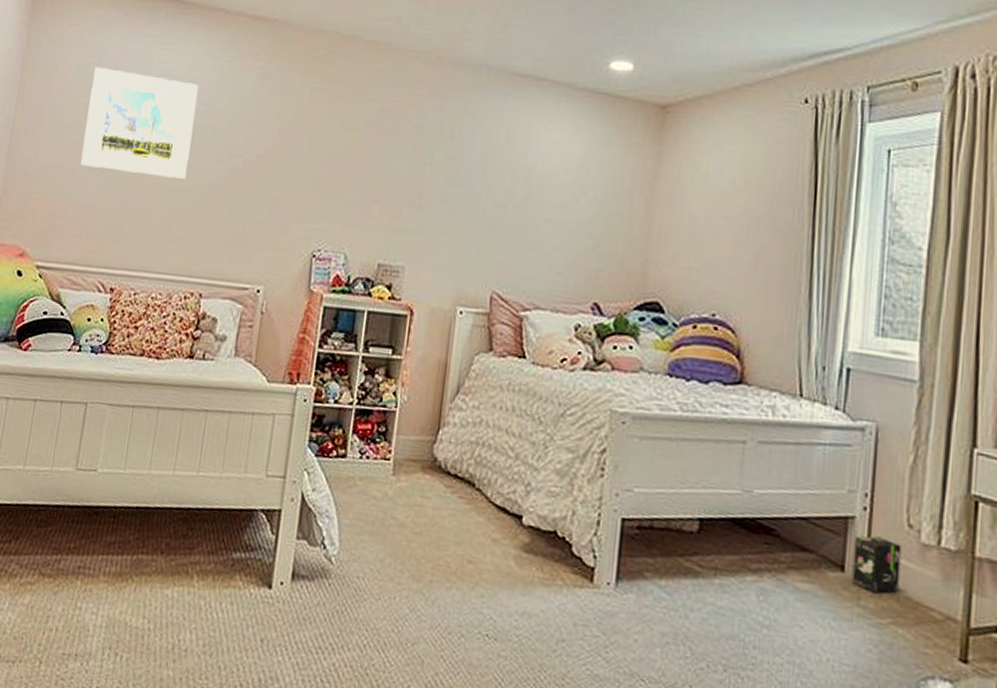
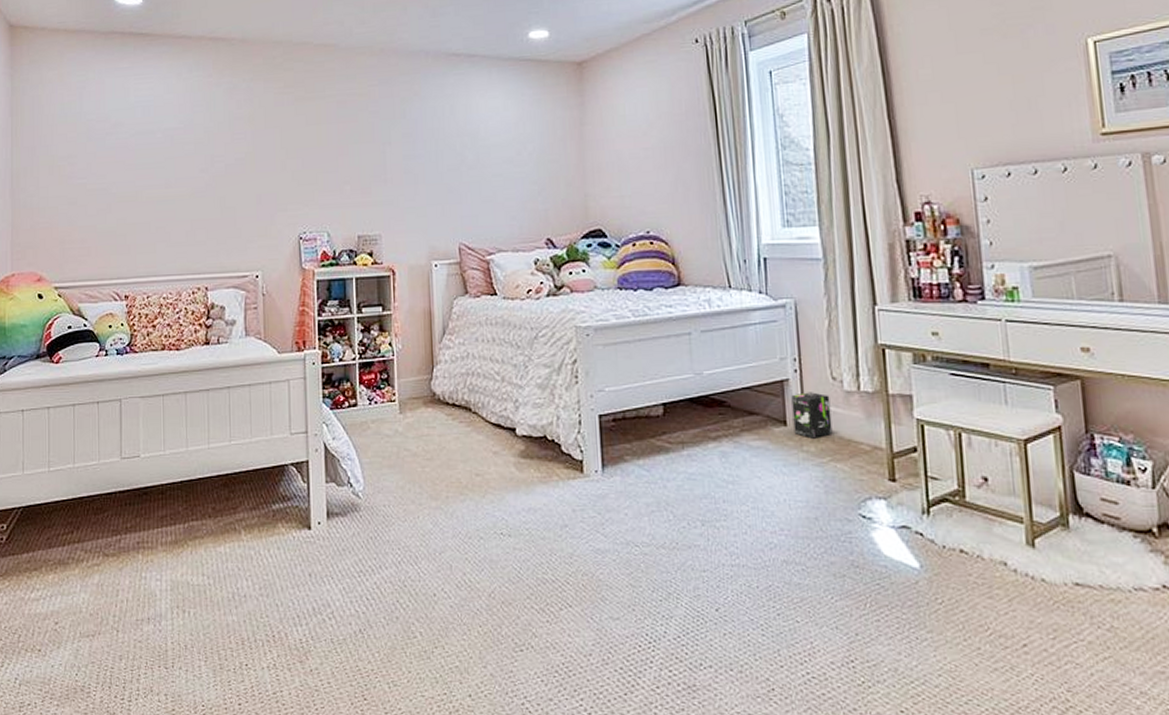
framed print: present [80,66,199,179] -> none [78,103,176,193]

